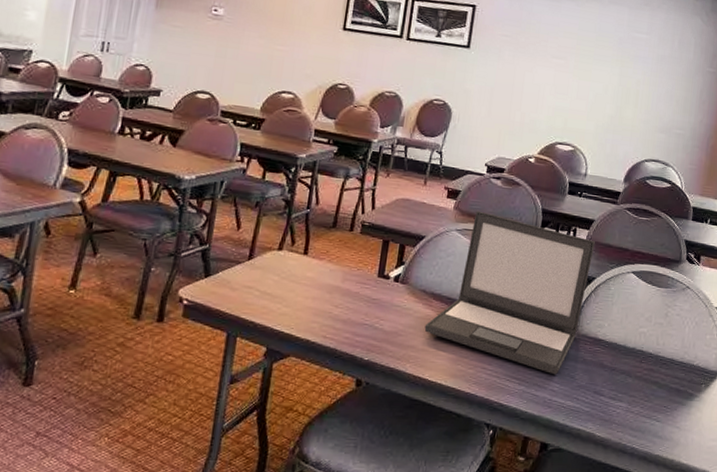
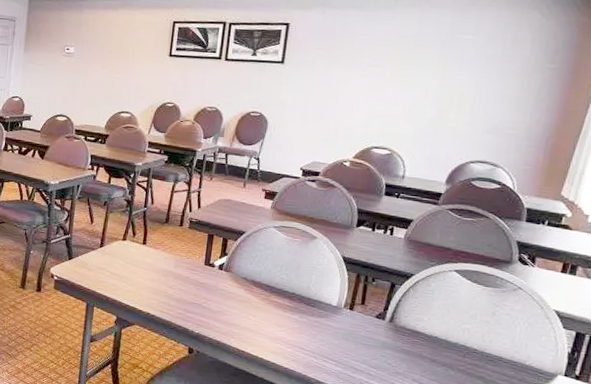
laptop: present [424,210,595,375] -> none [246,210,414,361]

